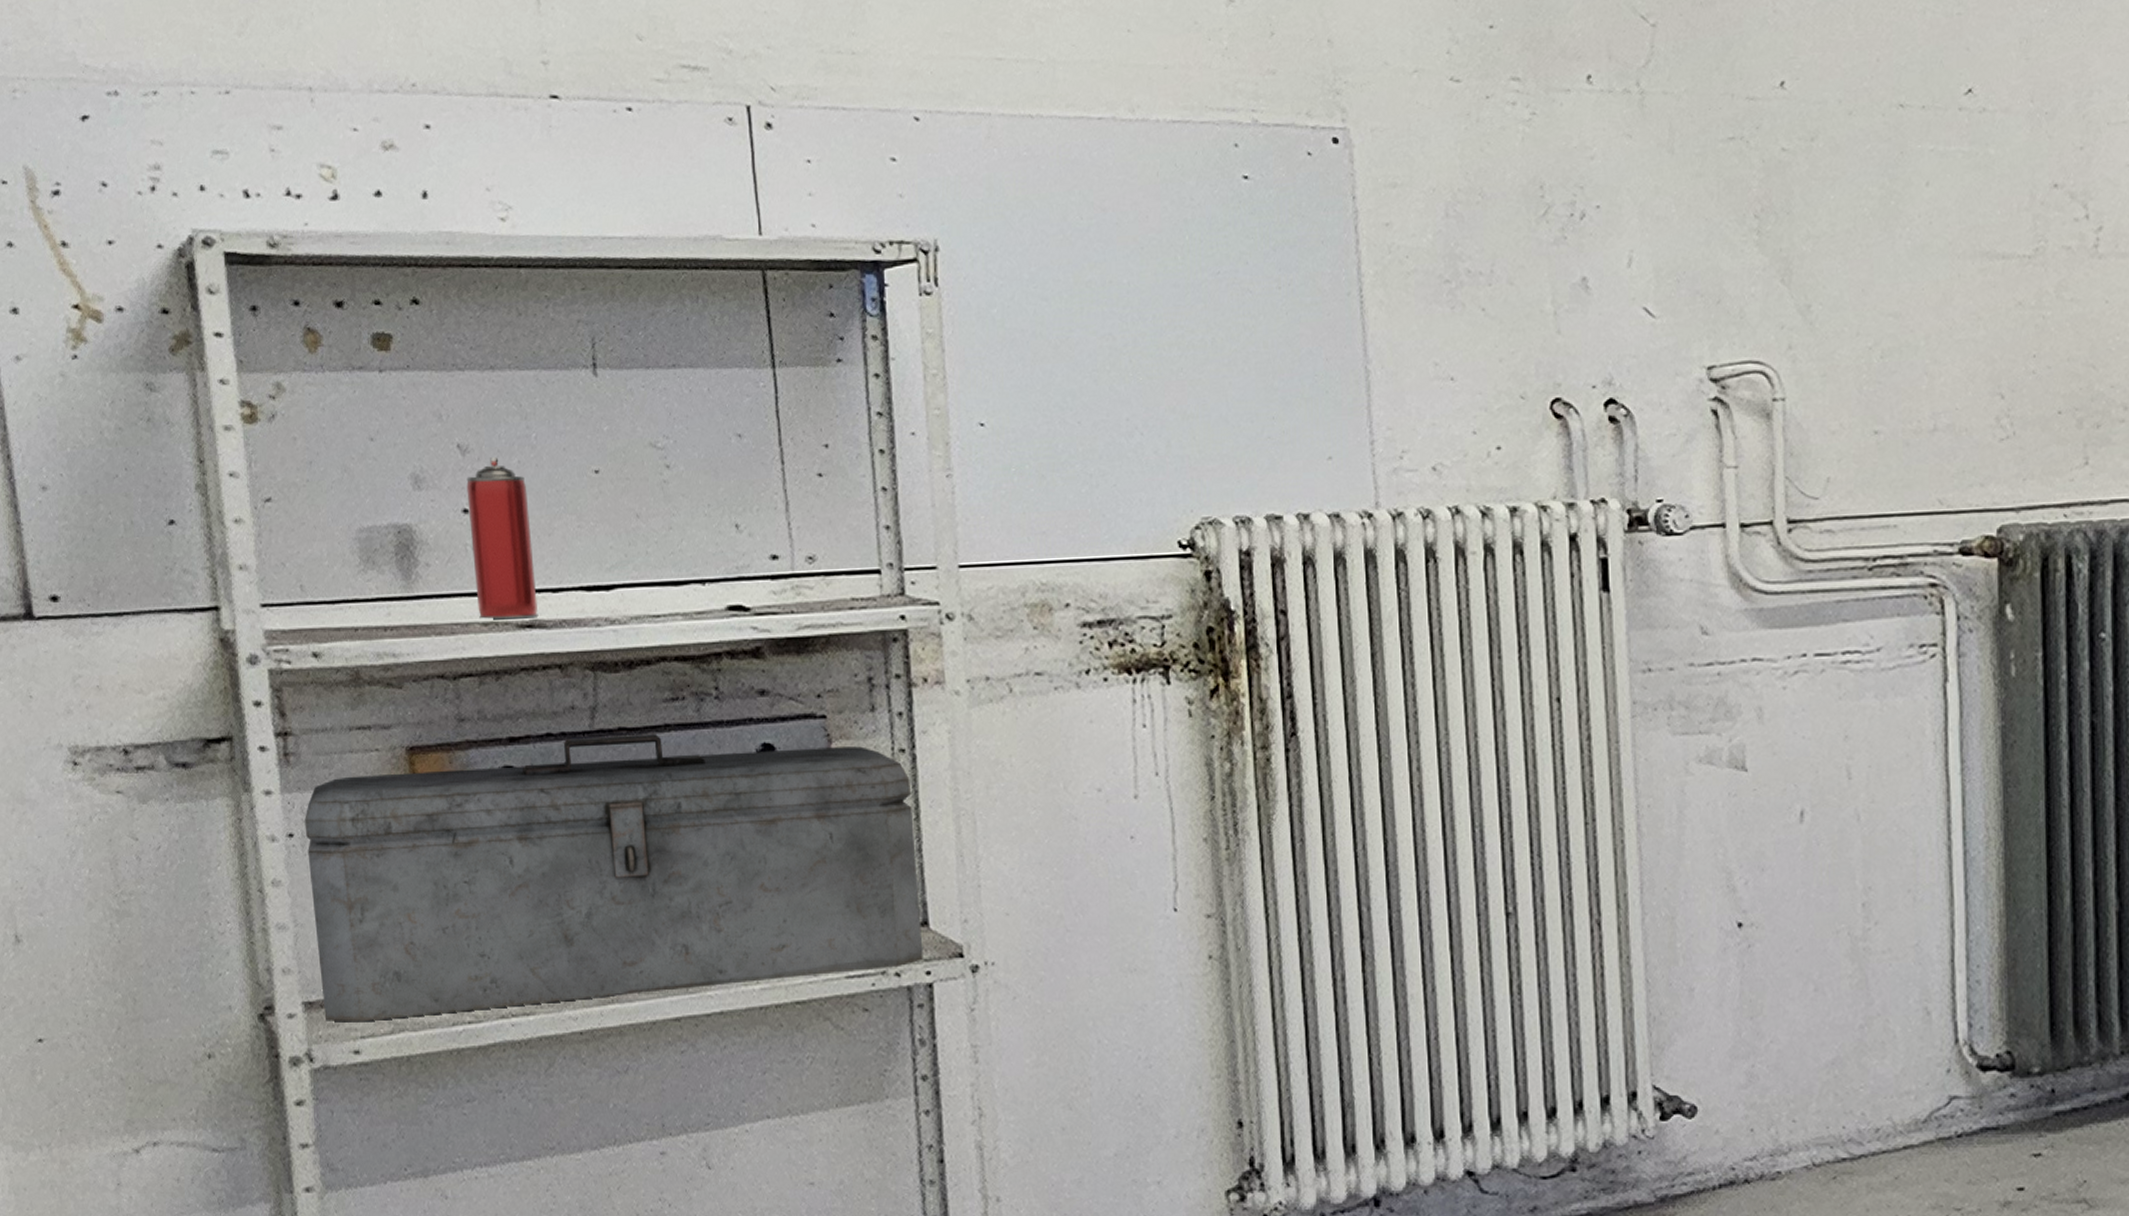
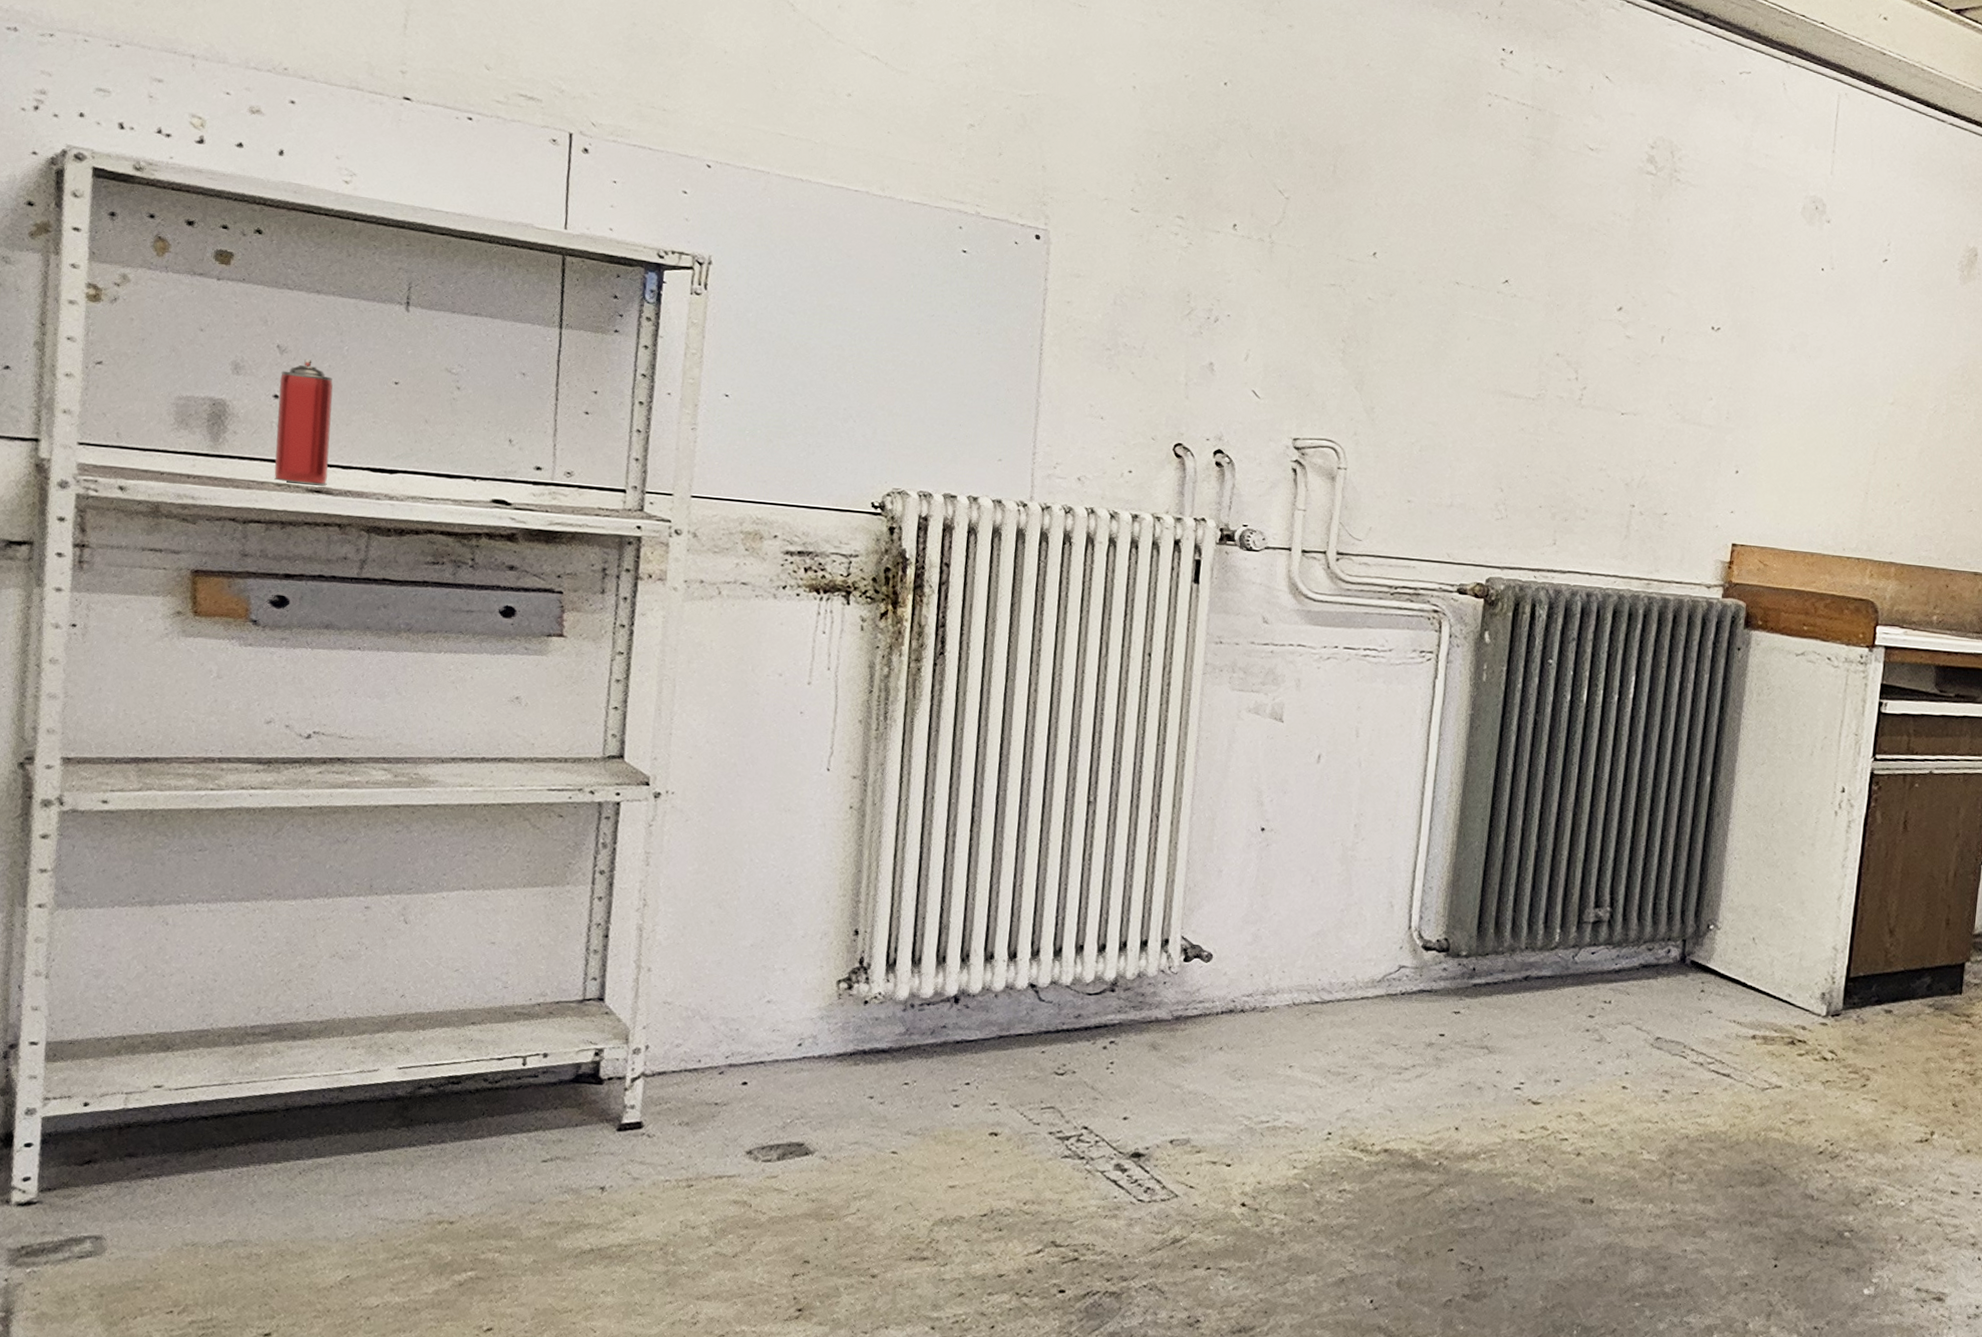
toolbox: present [305,734,923,1022] -> none [80,581,626,787]

